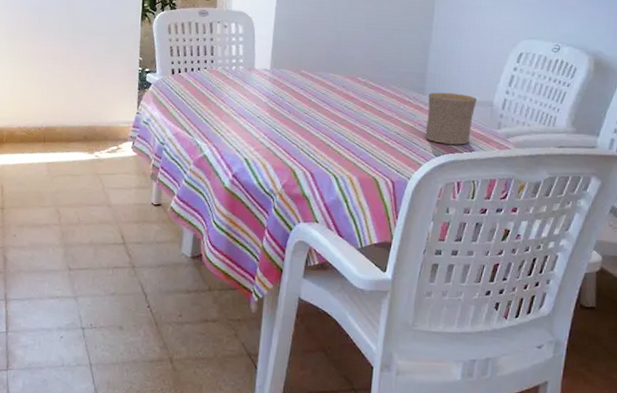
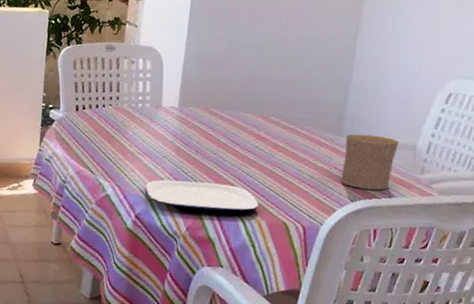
plate: none [242,139,350,169] -> present [145,180,259,211]

